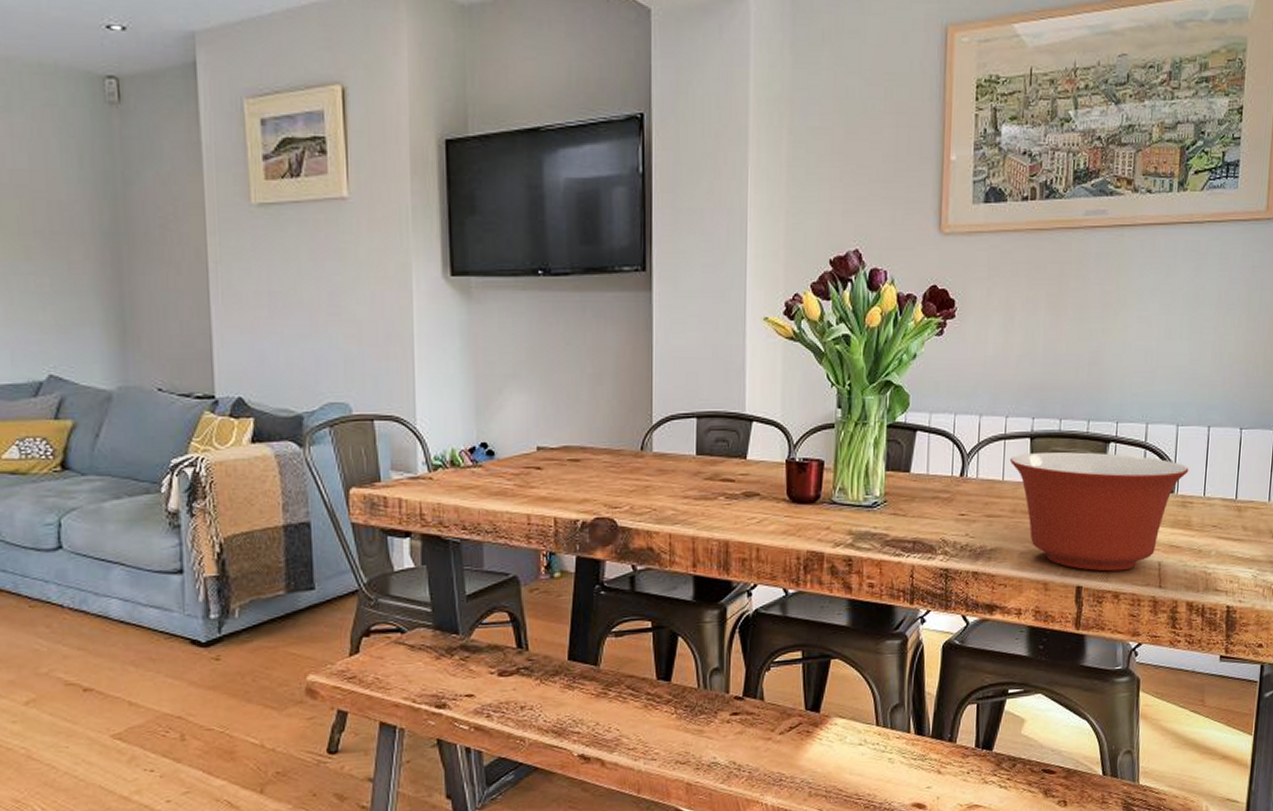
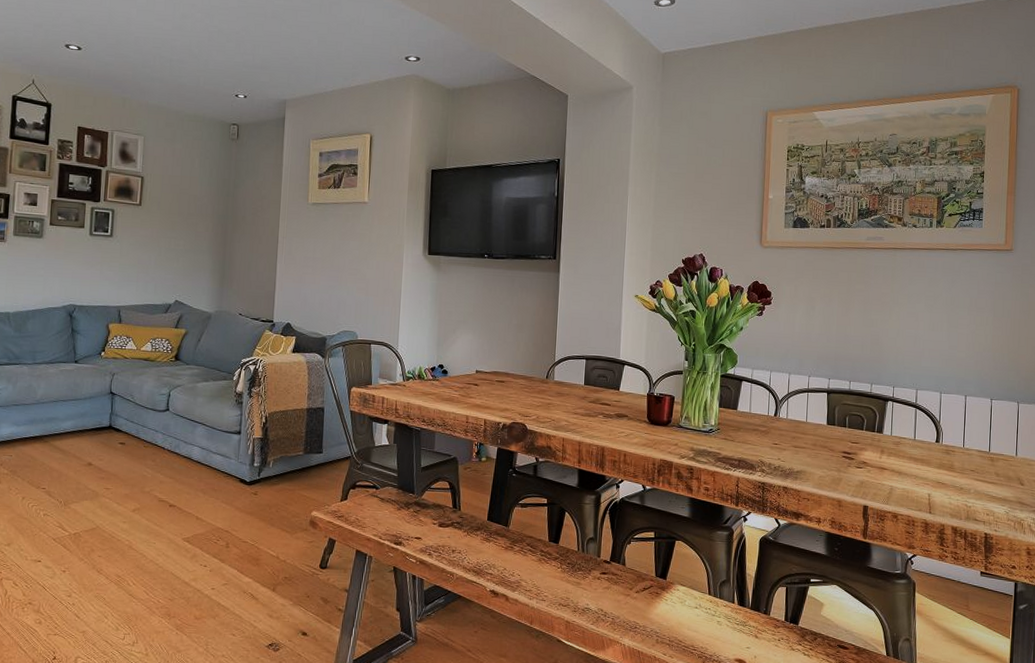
mixing bowl: present [1010,451,1189,572] -> none [812,404,951,498]

